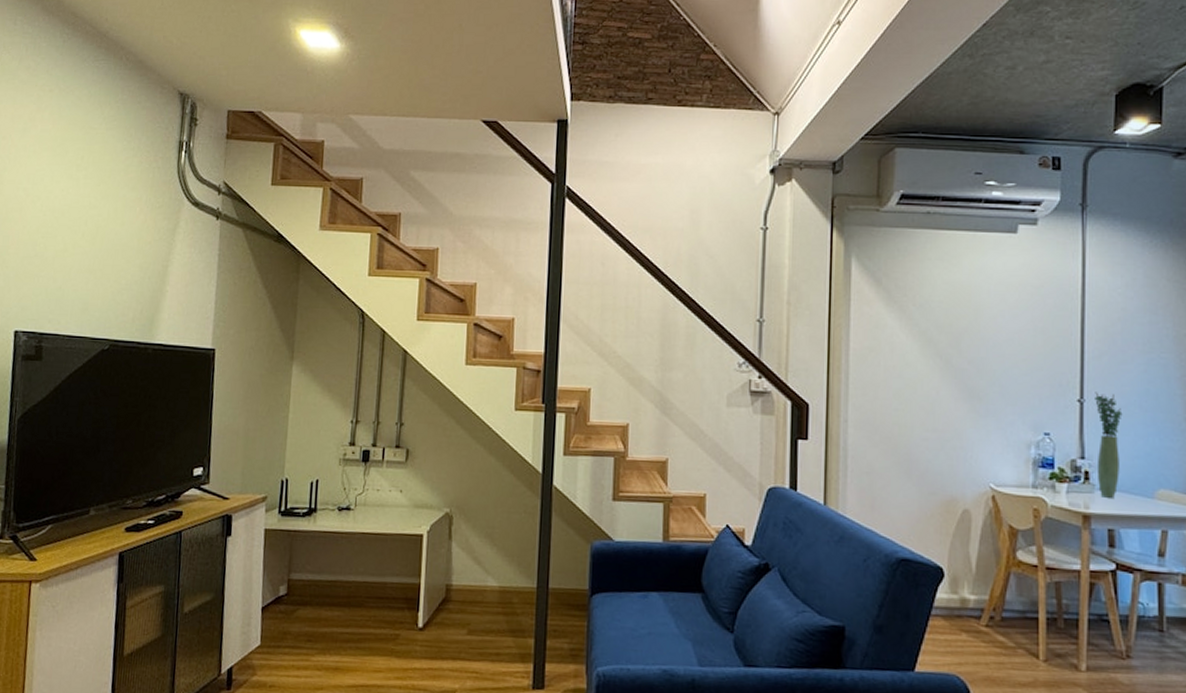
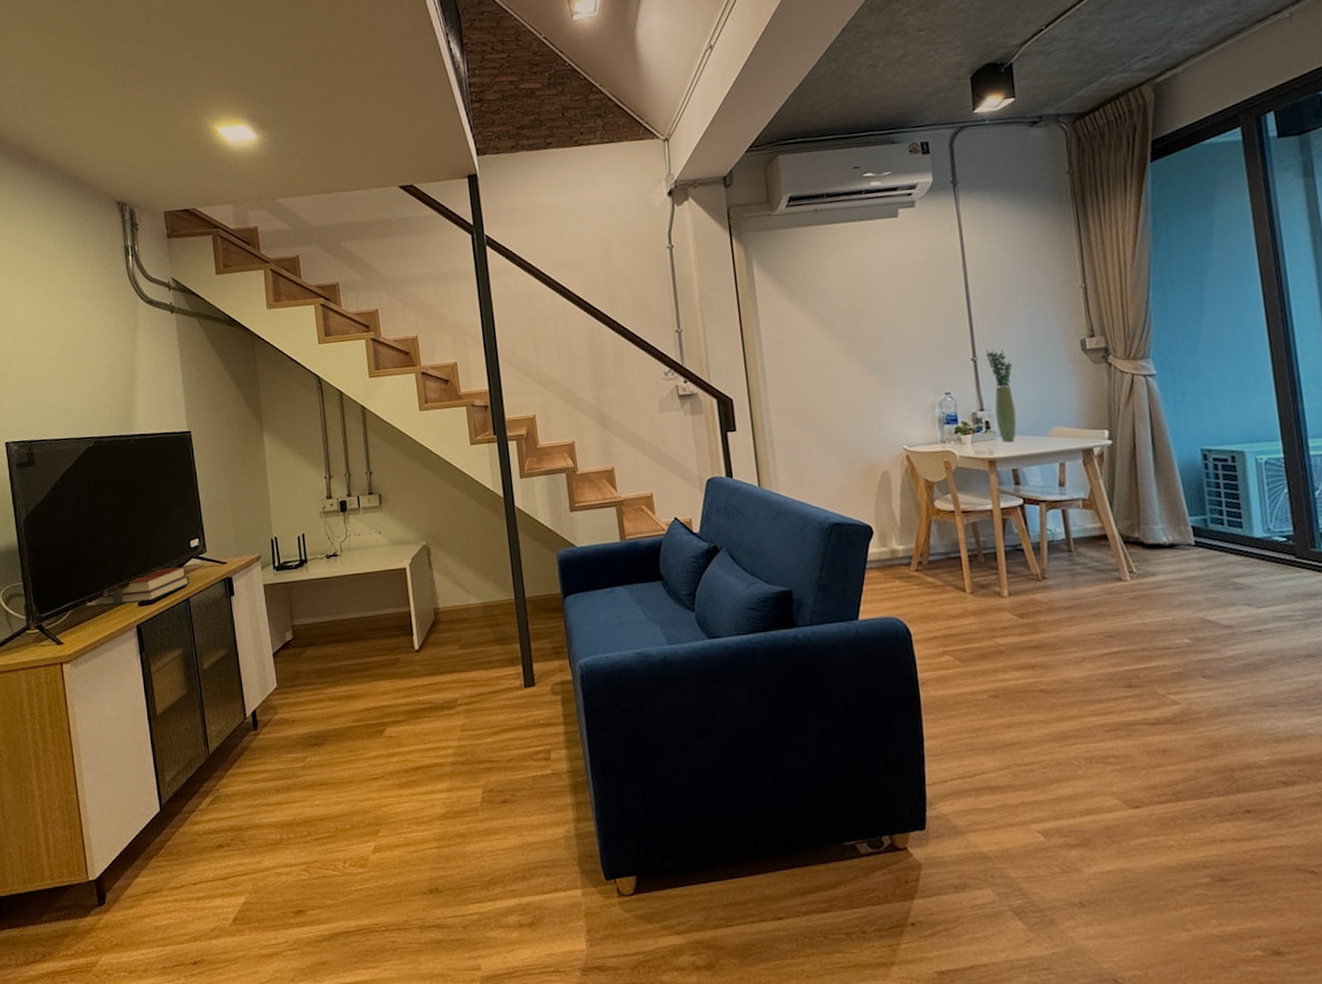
books: none [67,493,186,528] -> present [85,566,190,608]

